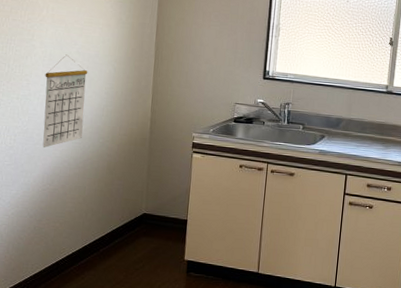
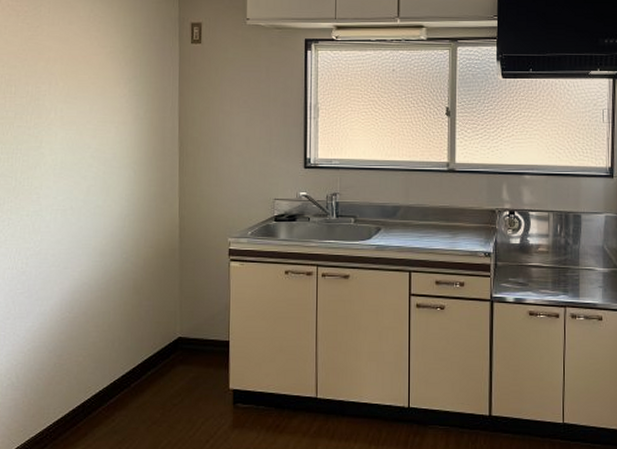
calendar: present [42,54,88,148] -> none [57,160,105,269]

